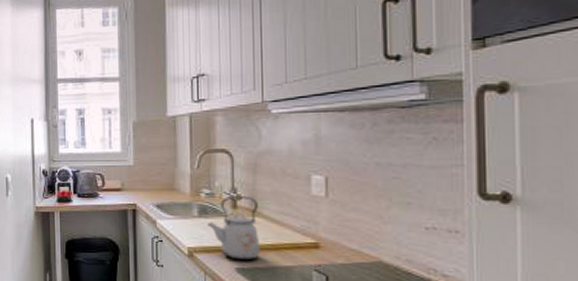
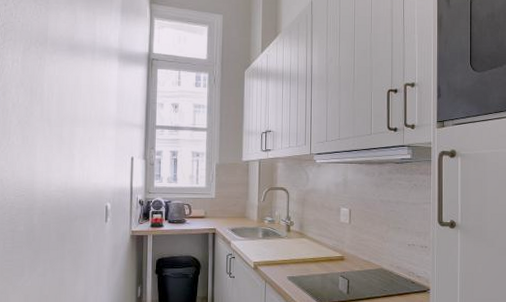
kettle: present [208,196,261,261] -> none [269,223,305,271]

